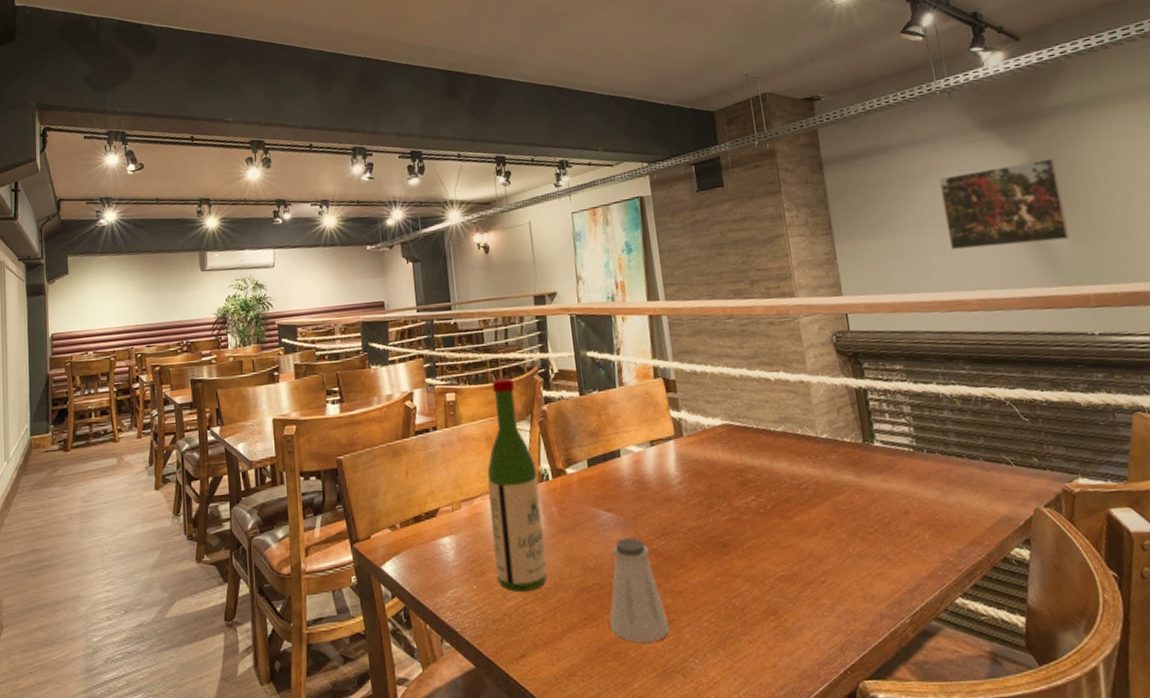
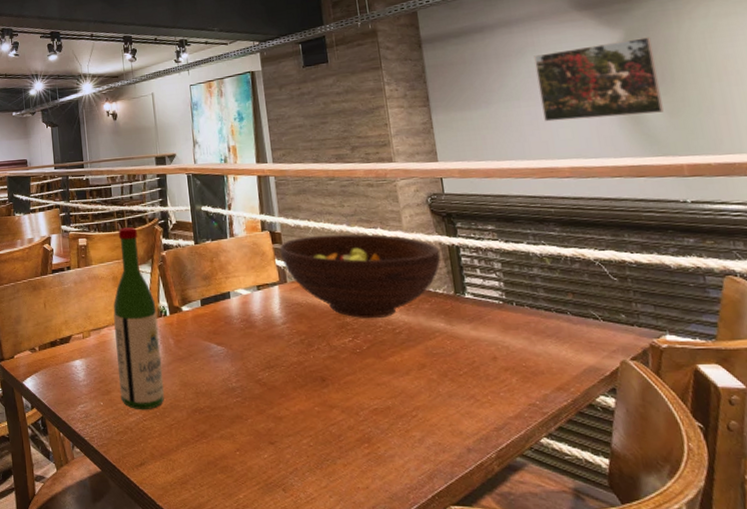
saltshaker: present [610,538,671,643] -> none [218,369,273,459]
fruit bowl: none [674,378,848,474] -> present [279,234,441,319]

